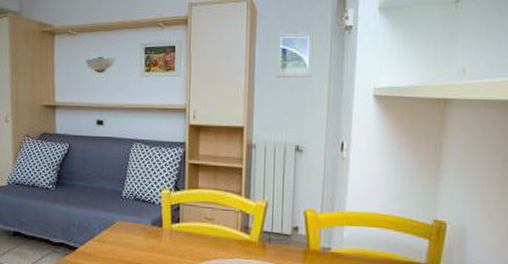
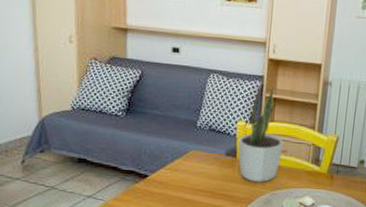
potted plant: none [164,150,210,253] -> present [238,84,284,182]

